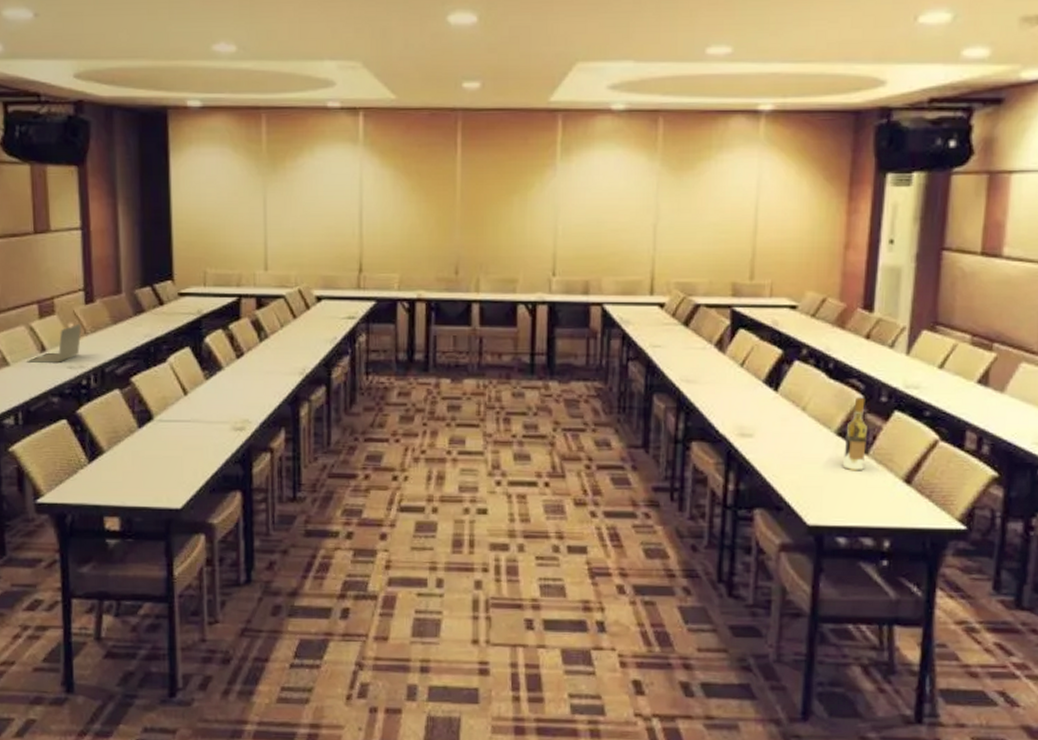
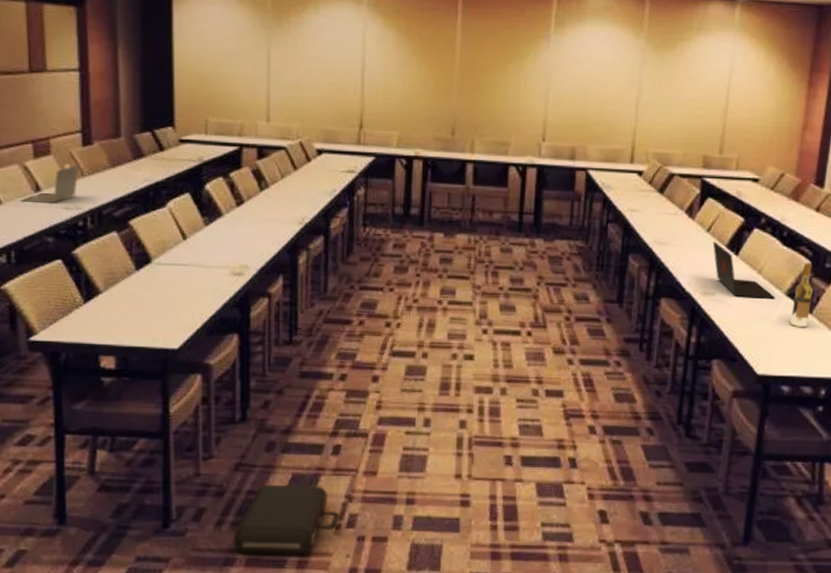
briefcase: none [241,651,351,730] -> present [234,484,340,557]
laptop: none [747,377,823,440] -> present [712,241,775,300]

